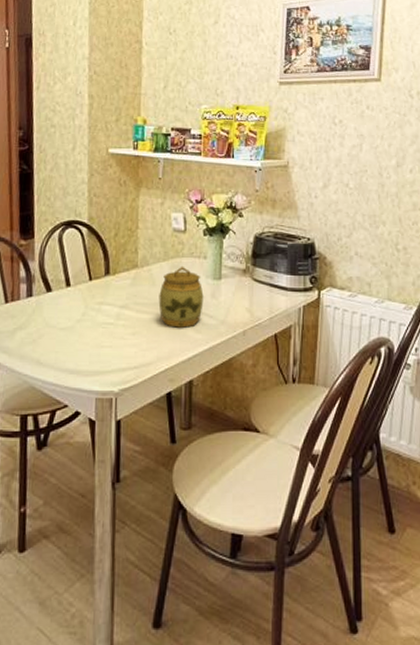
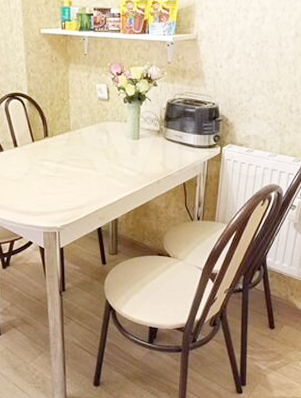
jar: present [158,266,204,328] -> none [88,128,125,178]

